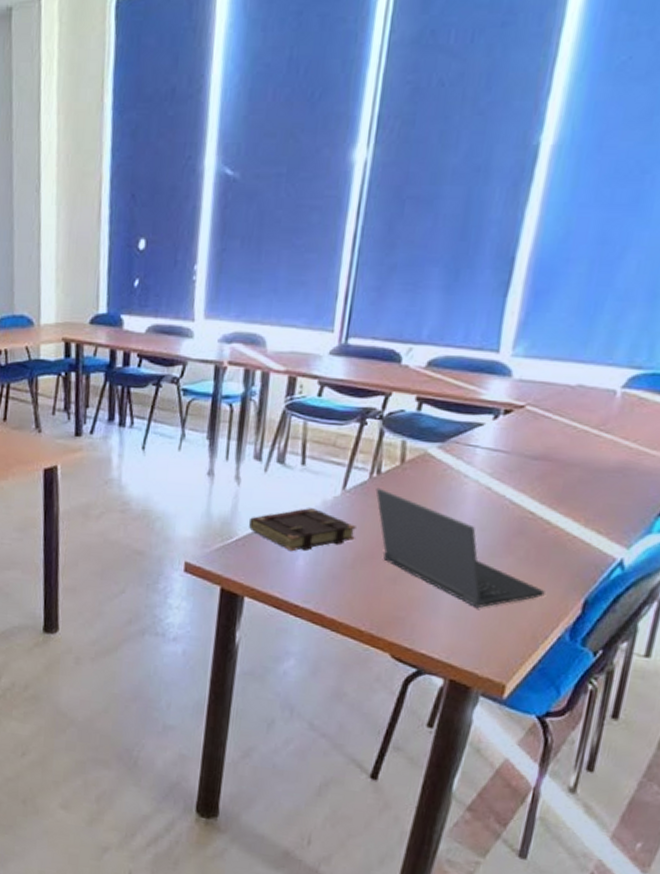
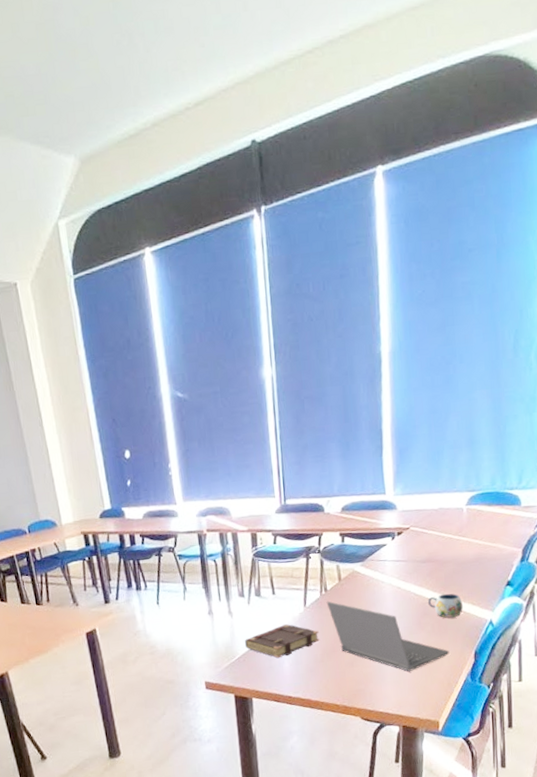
mug: none [528,509,583,546] -> present [428,593,463,618]

